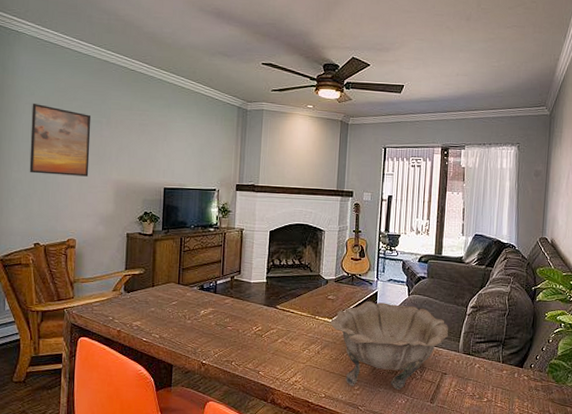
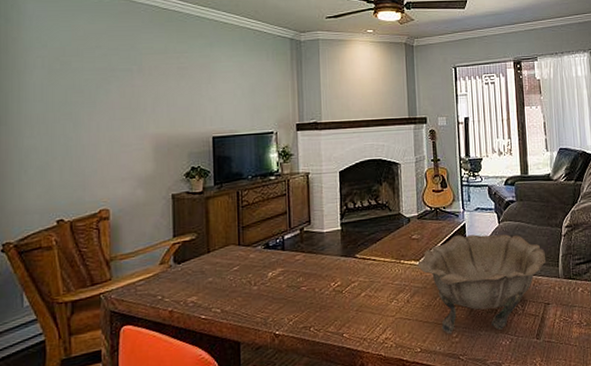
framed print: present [29,104,91,177] -> none [45,56,120,138]

